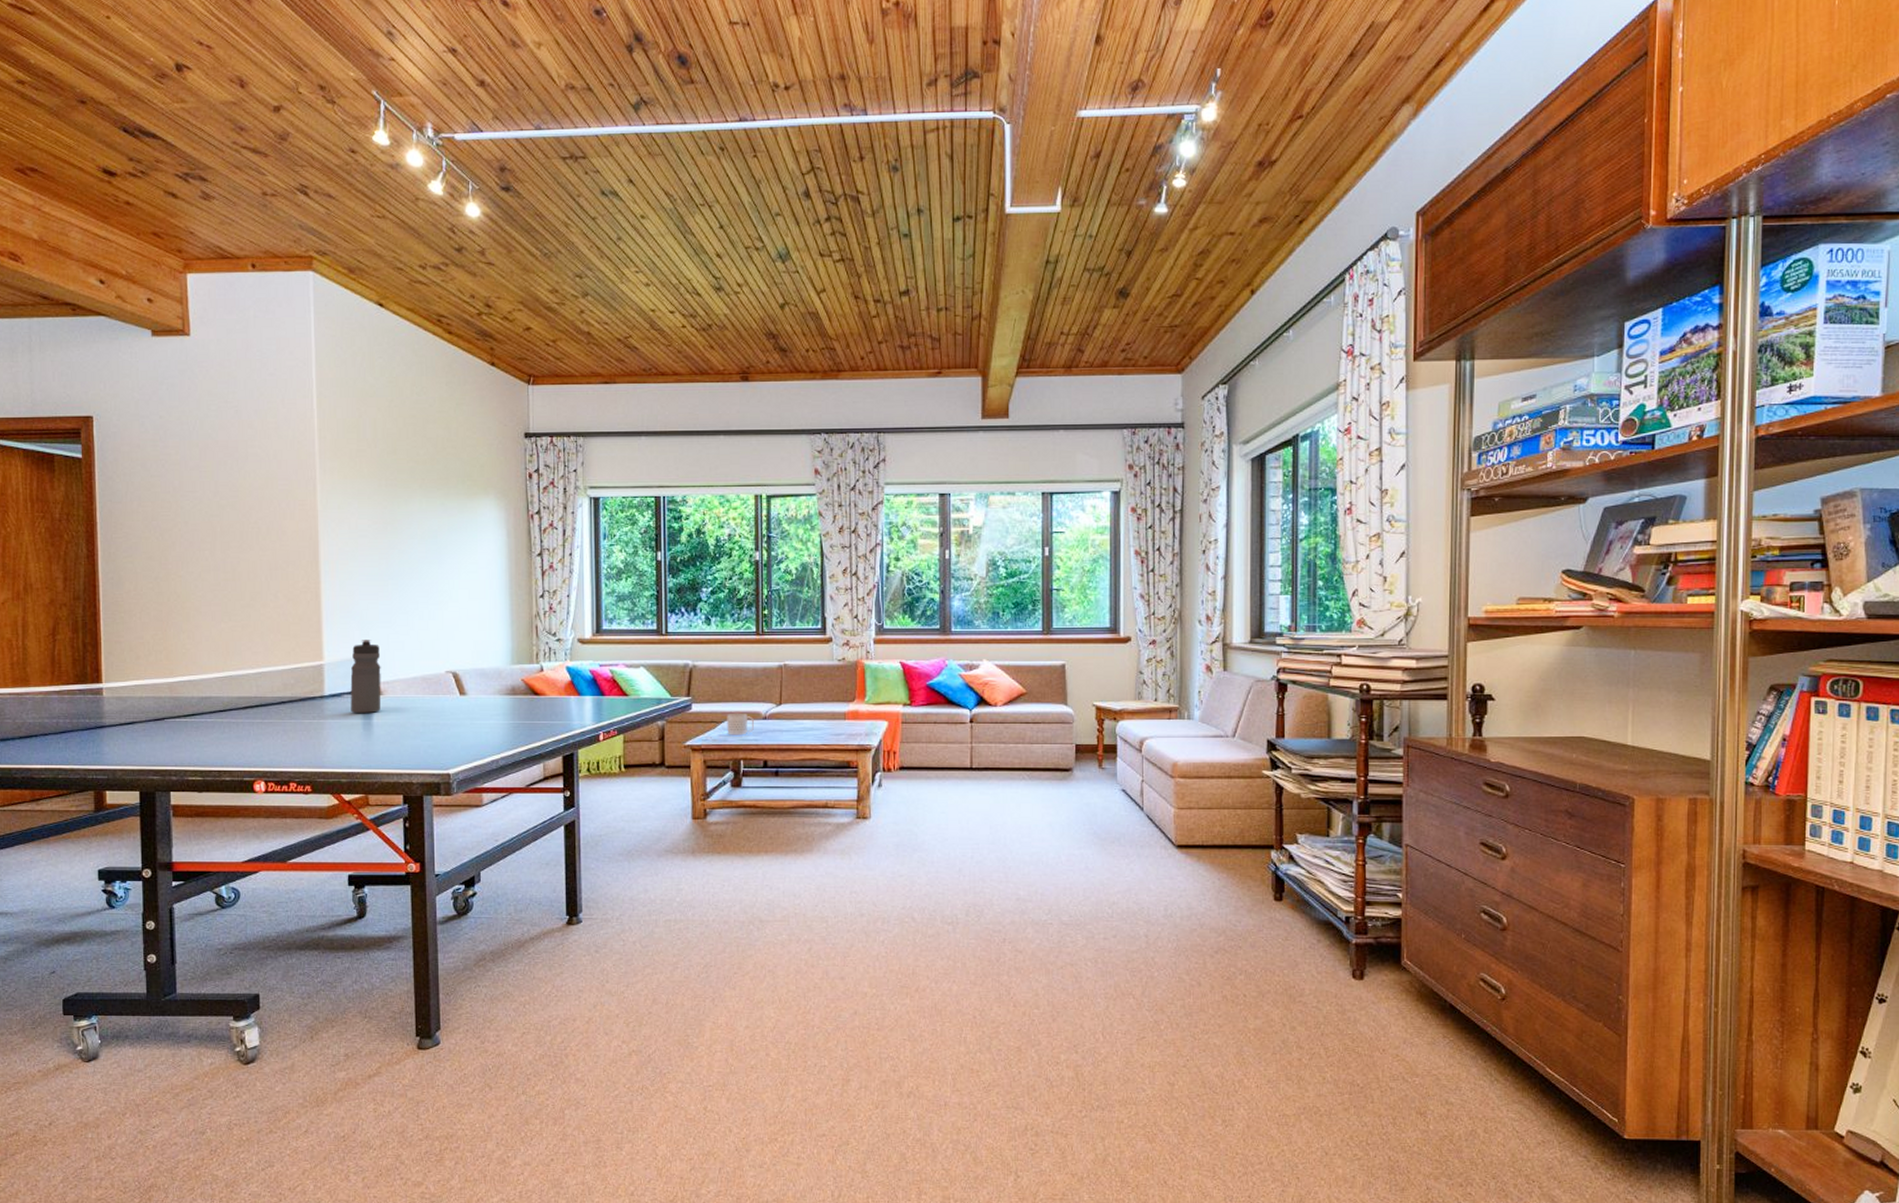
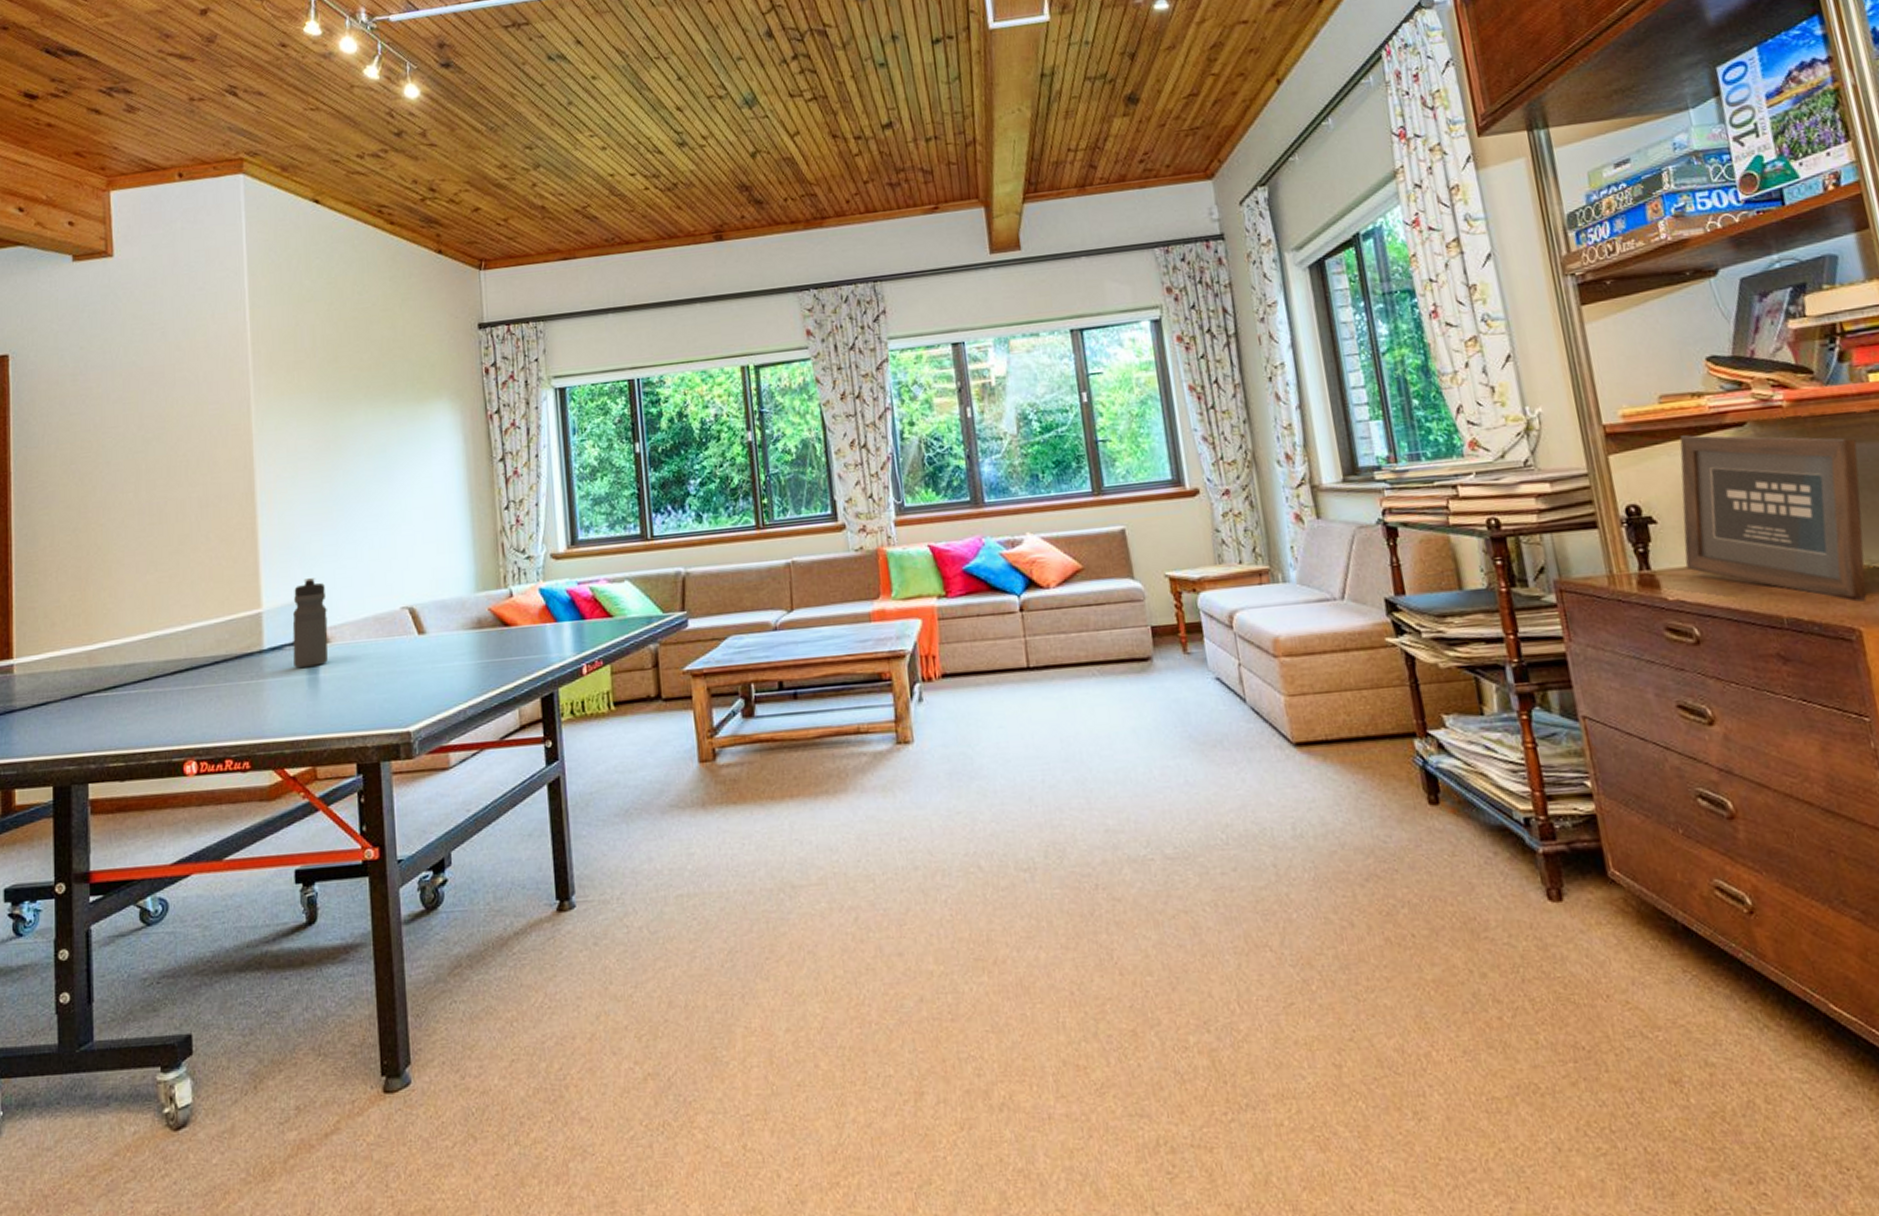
mug: present [727,714,754,735] -> none [730,625,763,654]
picture frame: none [1510,632,1665,777] -> present [1679,435,1867,603]

